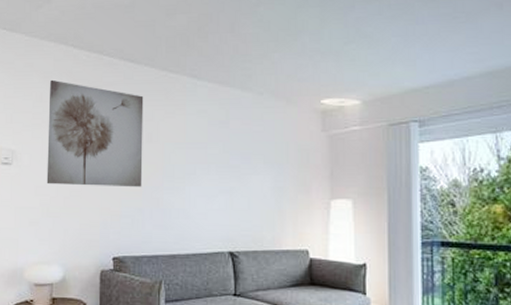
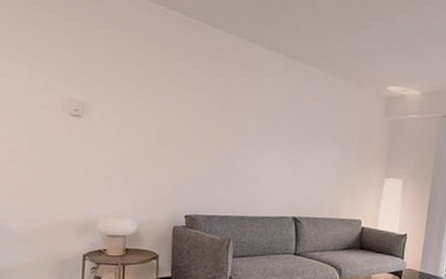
wall art: present [46,79,144,188] -> none [119,32,221,152]

